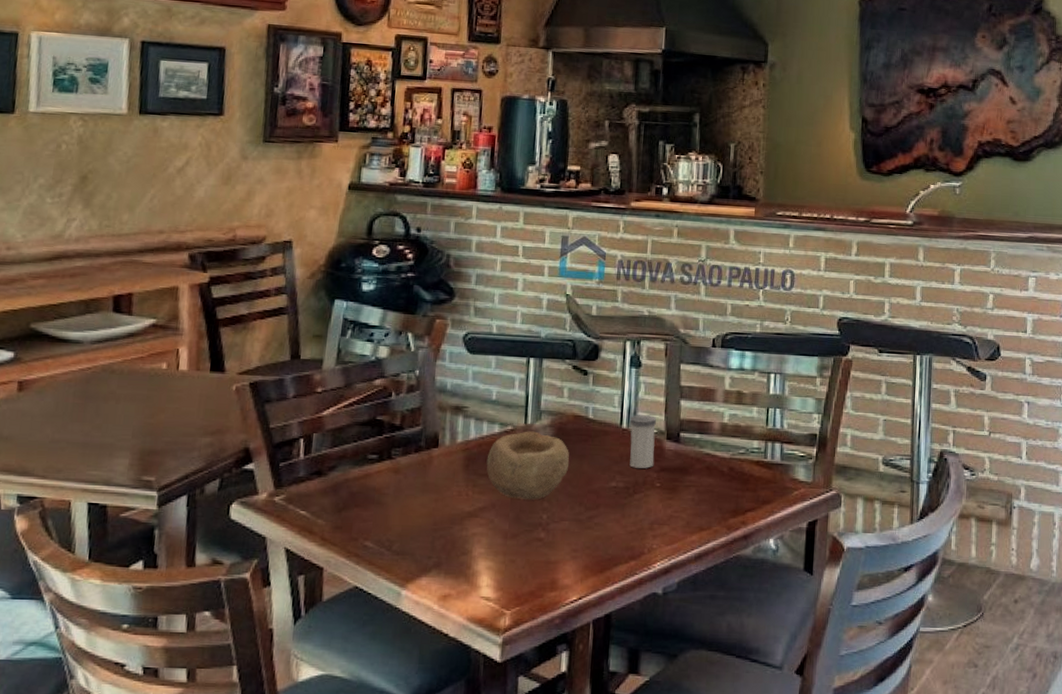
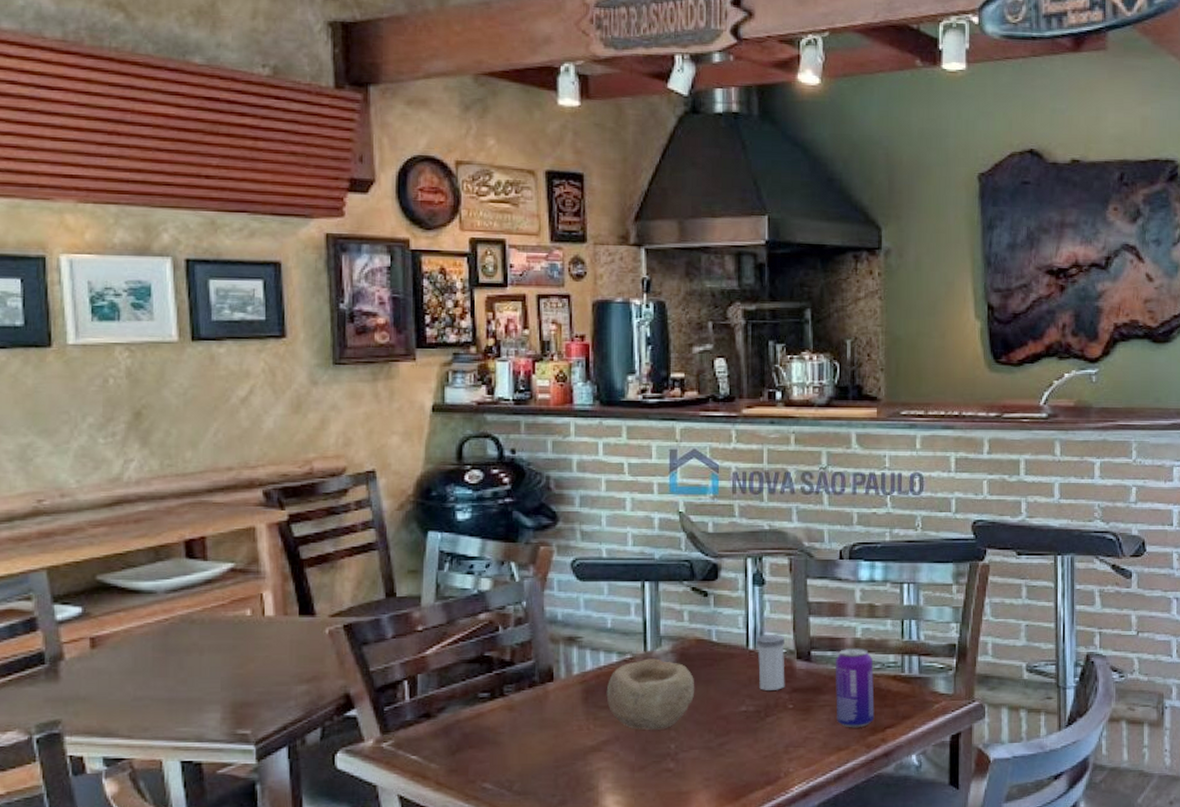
beverage can: none [700,431,738,510] -> present [835,647,875,728]

